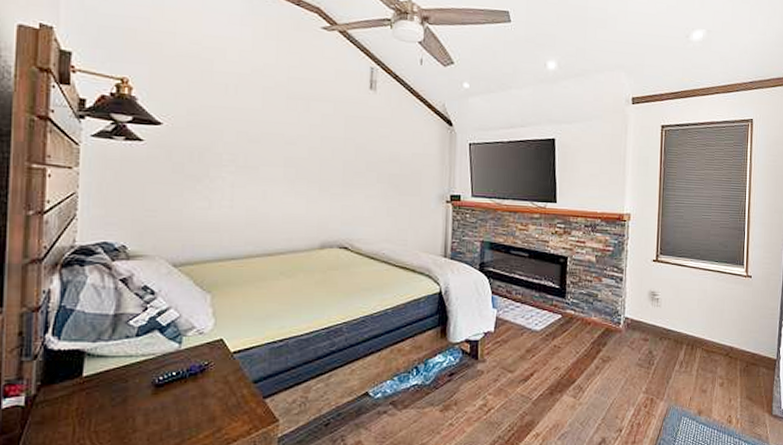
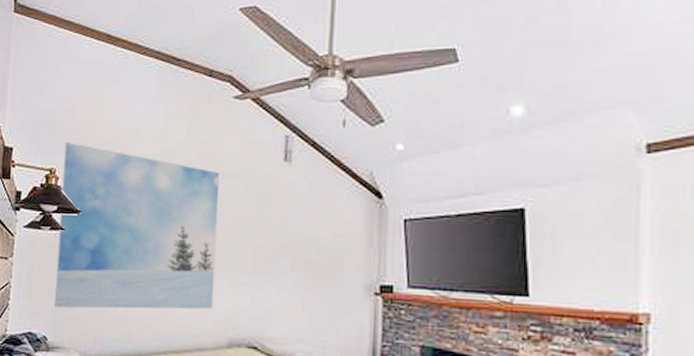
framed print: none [134,52,310,218] -> present [55,142,220,310]

